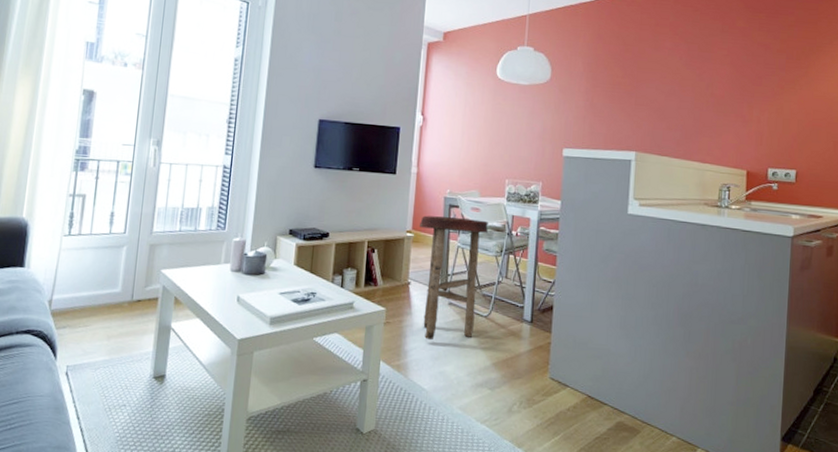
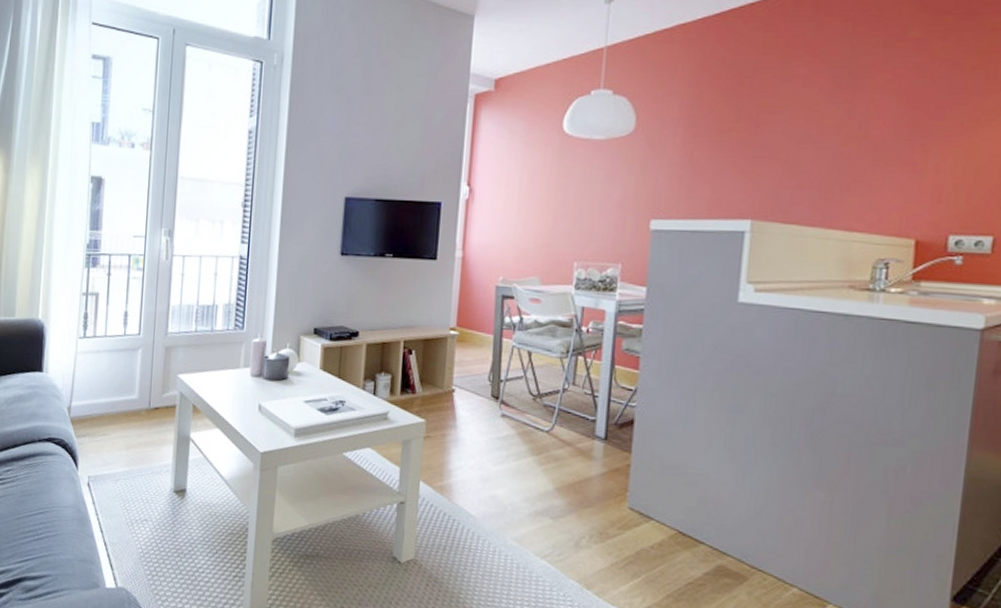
stool: present [420,215,488,341] -> none [466,309,551,459]

